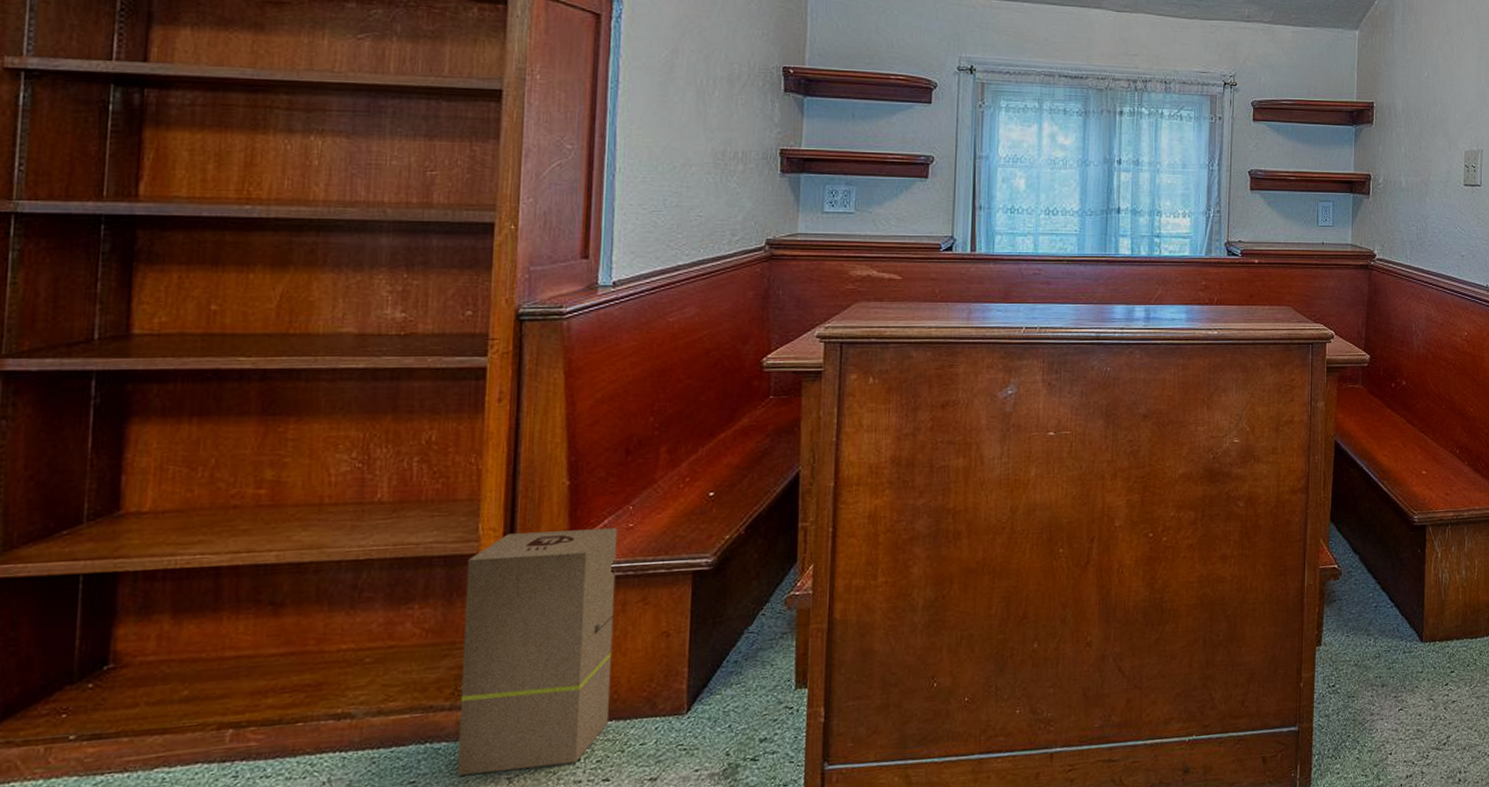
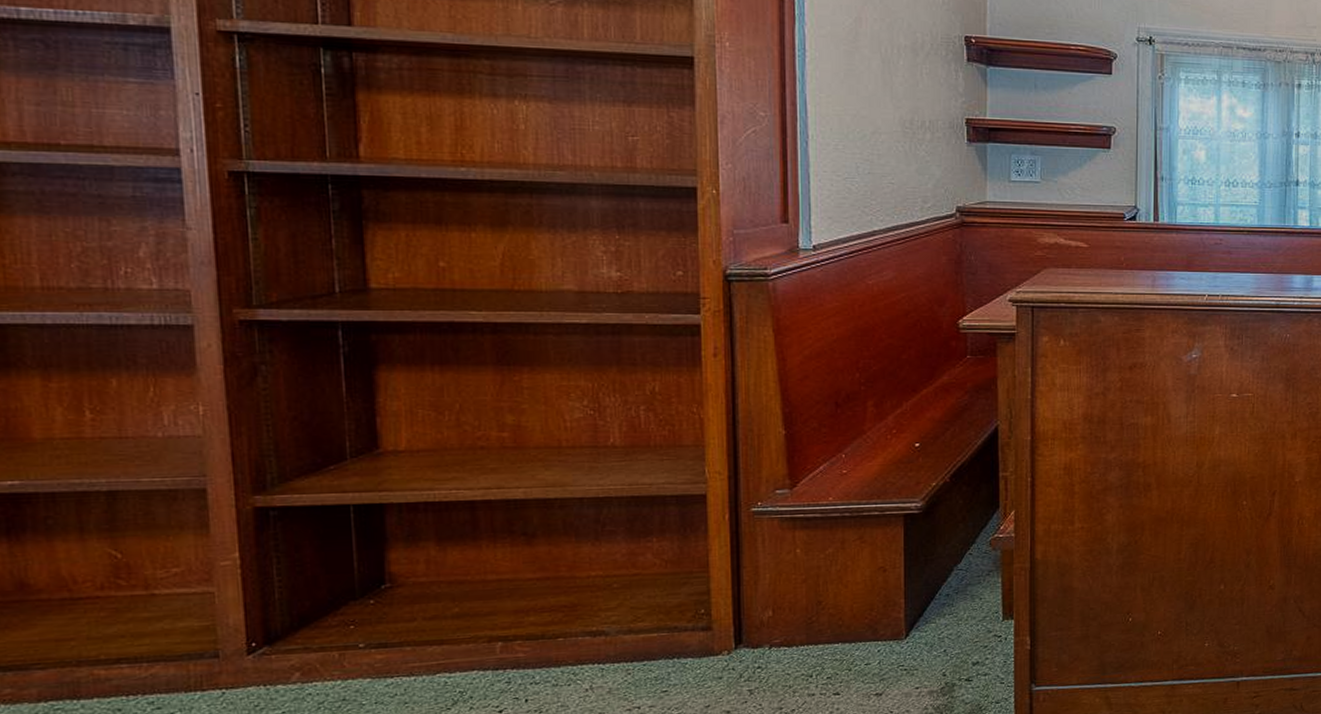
cardboard box: present [456,528,618,777] -> none [697,474,836,688]

